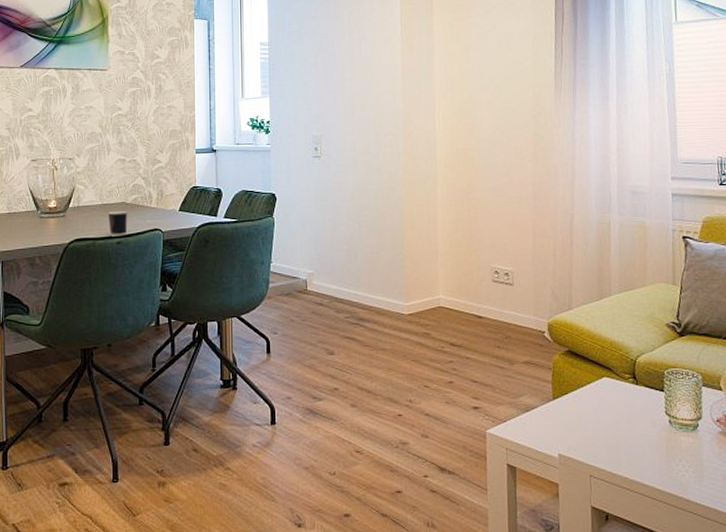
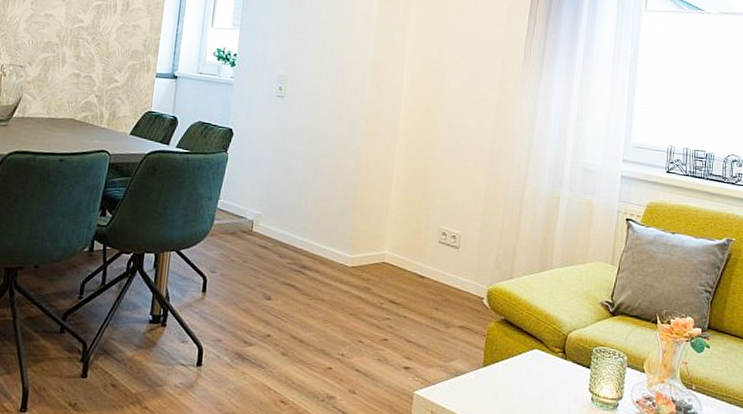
mug: present [107,210,128,237] -> none [53,126,75,154]

